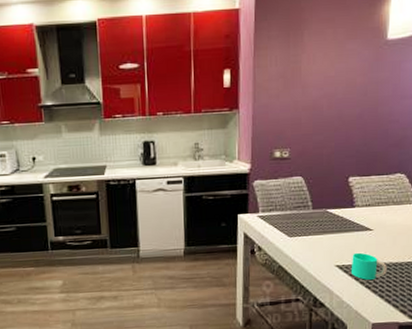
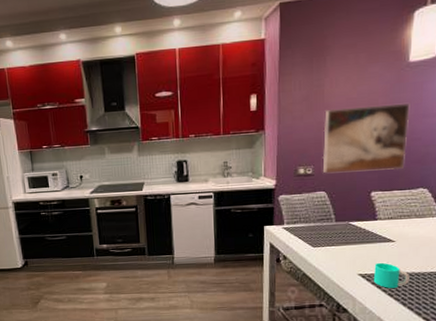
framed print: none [299,84,388,157] -> present [322,104,410,174]

